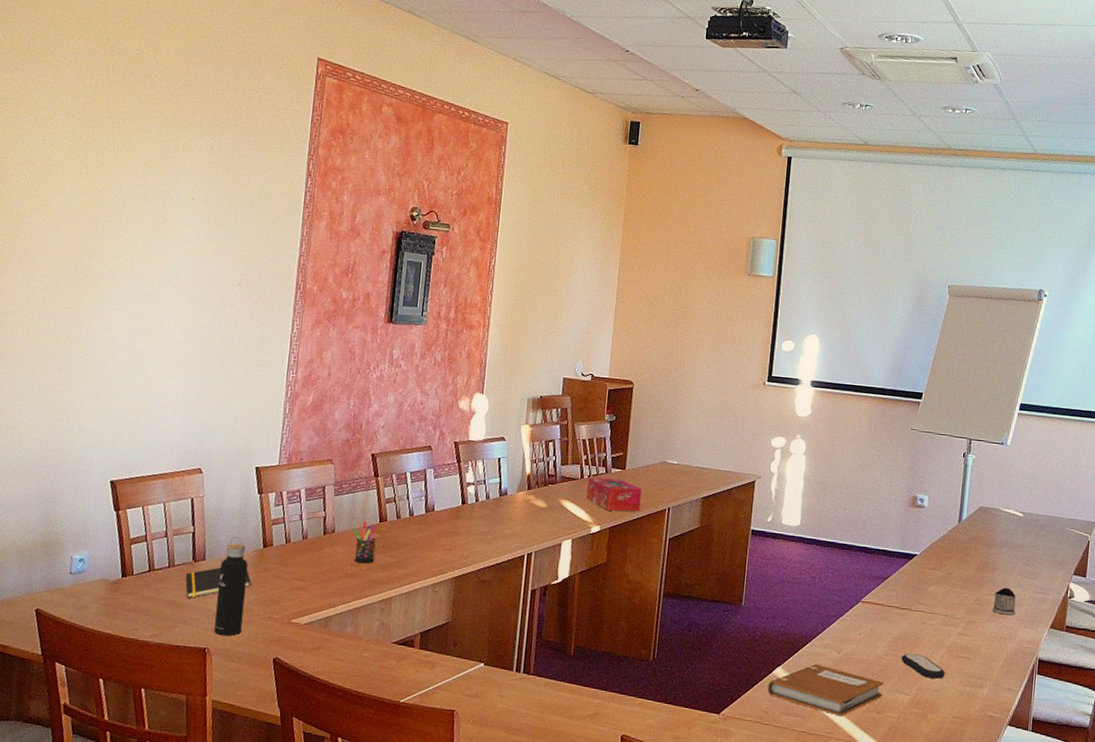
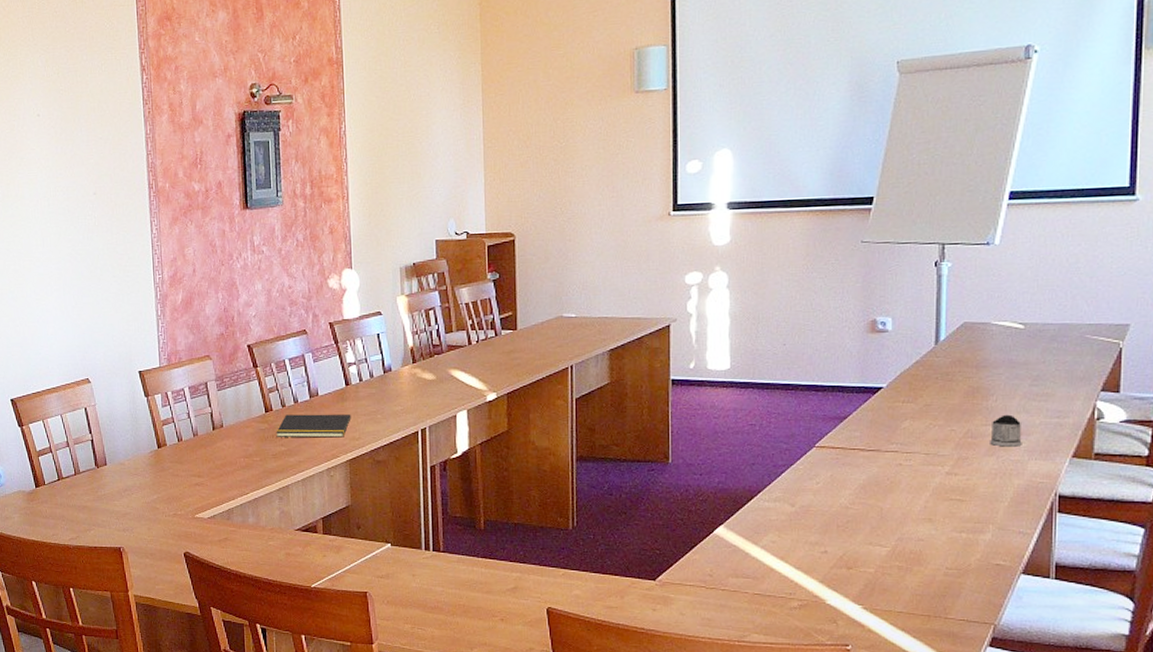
notepad: present [185,567,252,598] -> none [91,470,153,502]
water bottle: present [214,537,248,636] -> none [121,440,150,534]
pen holder: present [353,521,376,564] -> none [240,413,265,455]
notepad: none [386,526,463,554] -> present [276,414,351,438]
tissue box: present [587,477,642,512] -> none [477,340,538,376]
notebook: present [767,664,884,717] -> none [709,521,853,575]
remote control: present [901,653,945,679] -> none [873,500,932,526]

